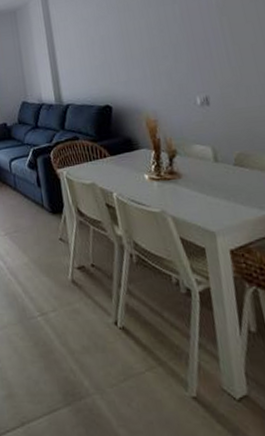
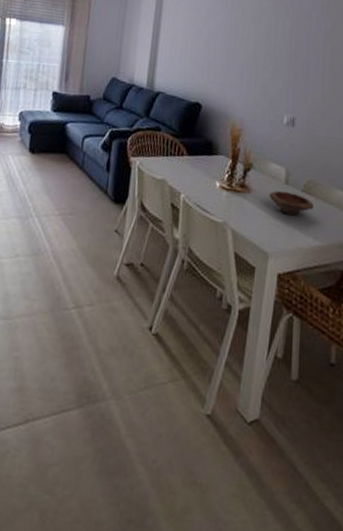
bowl: none [201,169,251,192] -> present [269,191,315,216]

